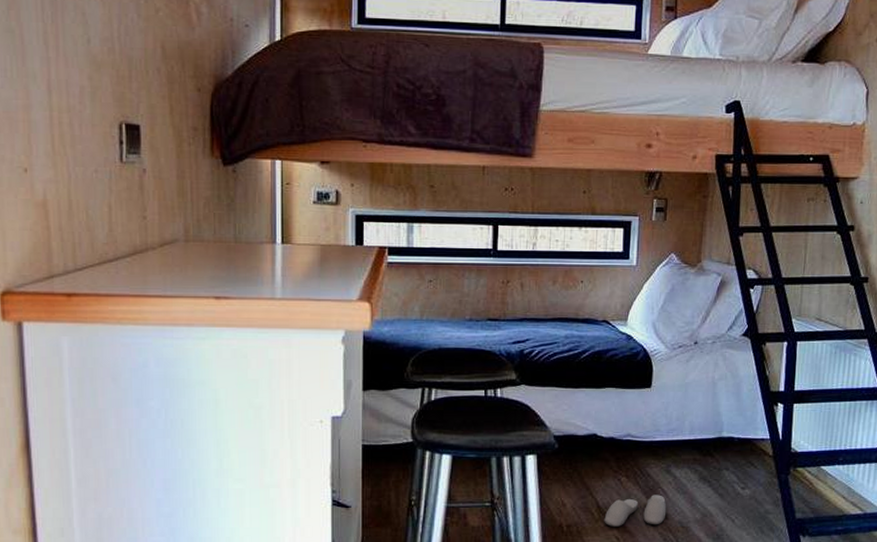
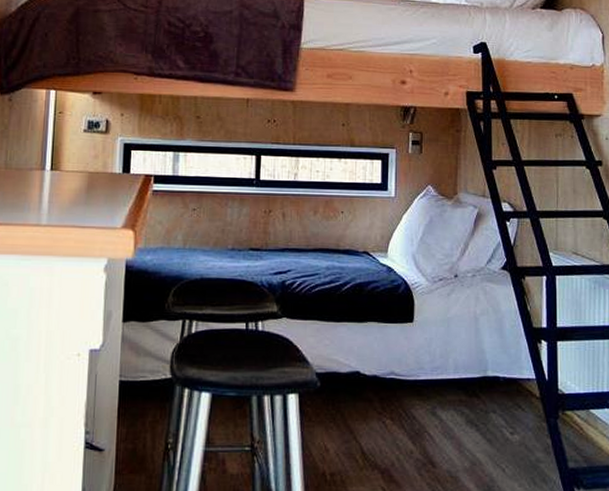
slippers: present [604,495,667,527] -> none [369,439,434,476]

